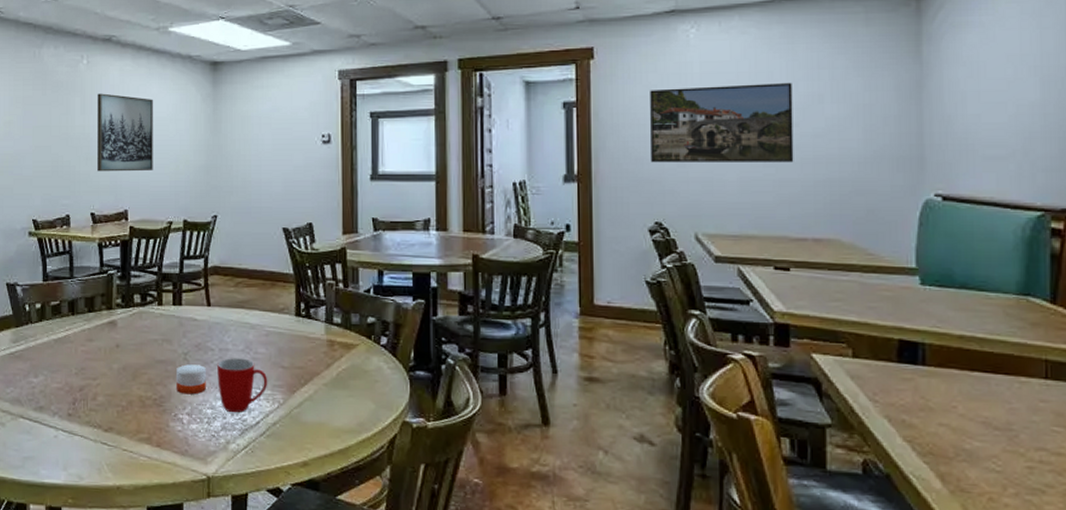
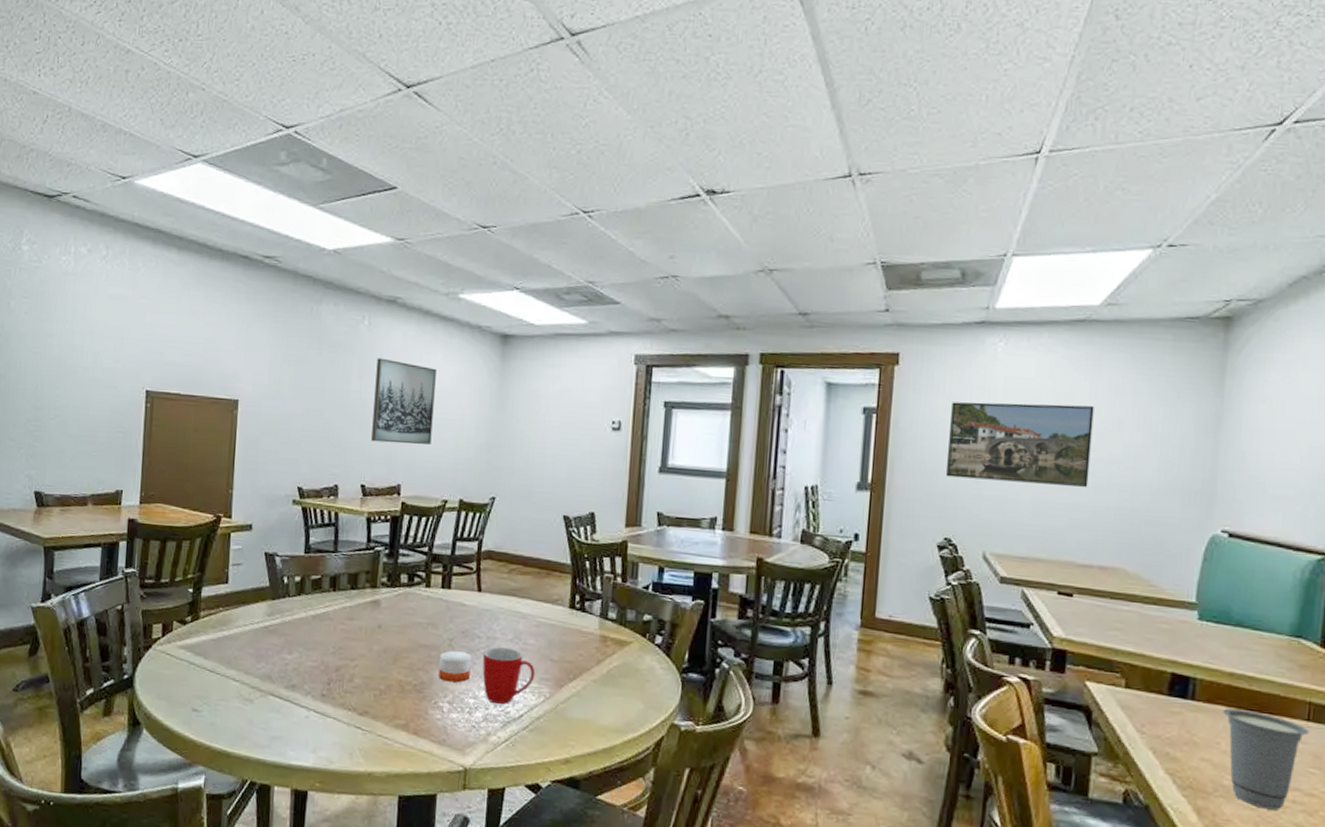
cup: none [956,372,1049,472] -> present [1222,708,1310,810]

